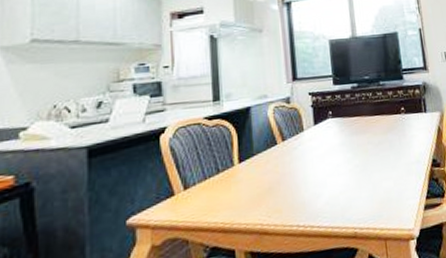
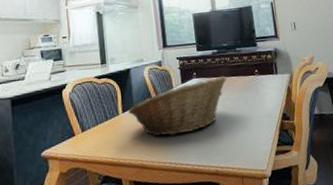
fruit basket: none [247,114,369,193] -> present [128,75,227,137]

